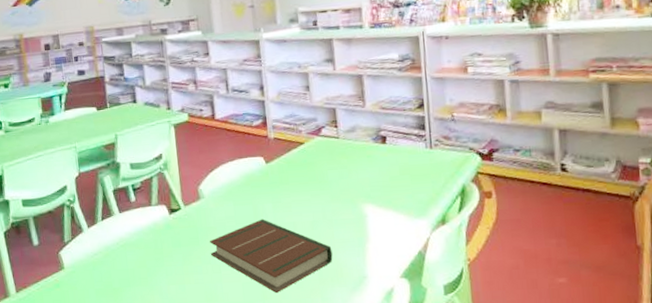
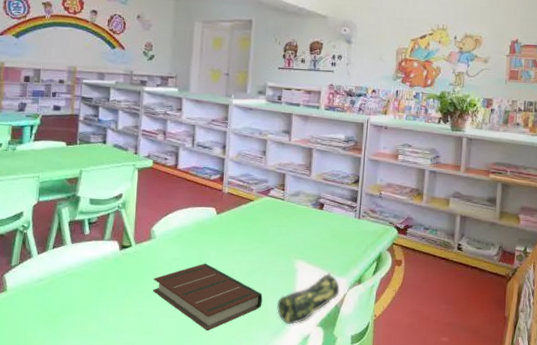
pencil case: none [349,215,421,278] -> present [276,273,340,324]

